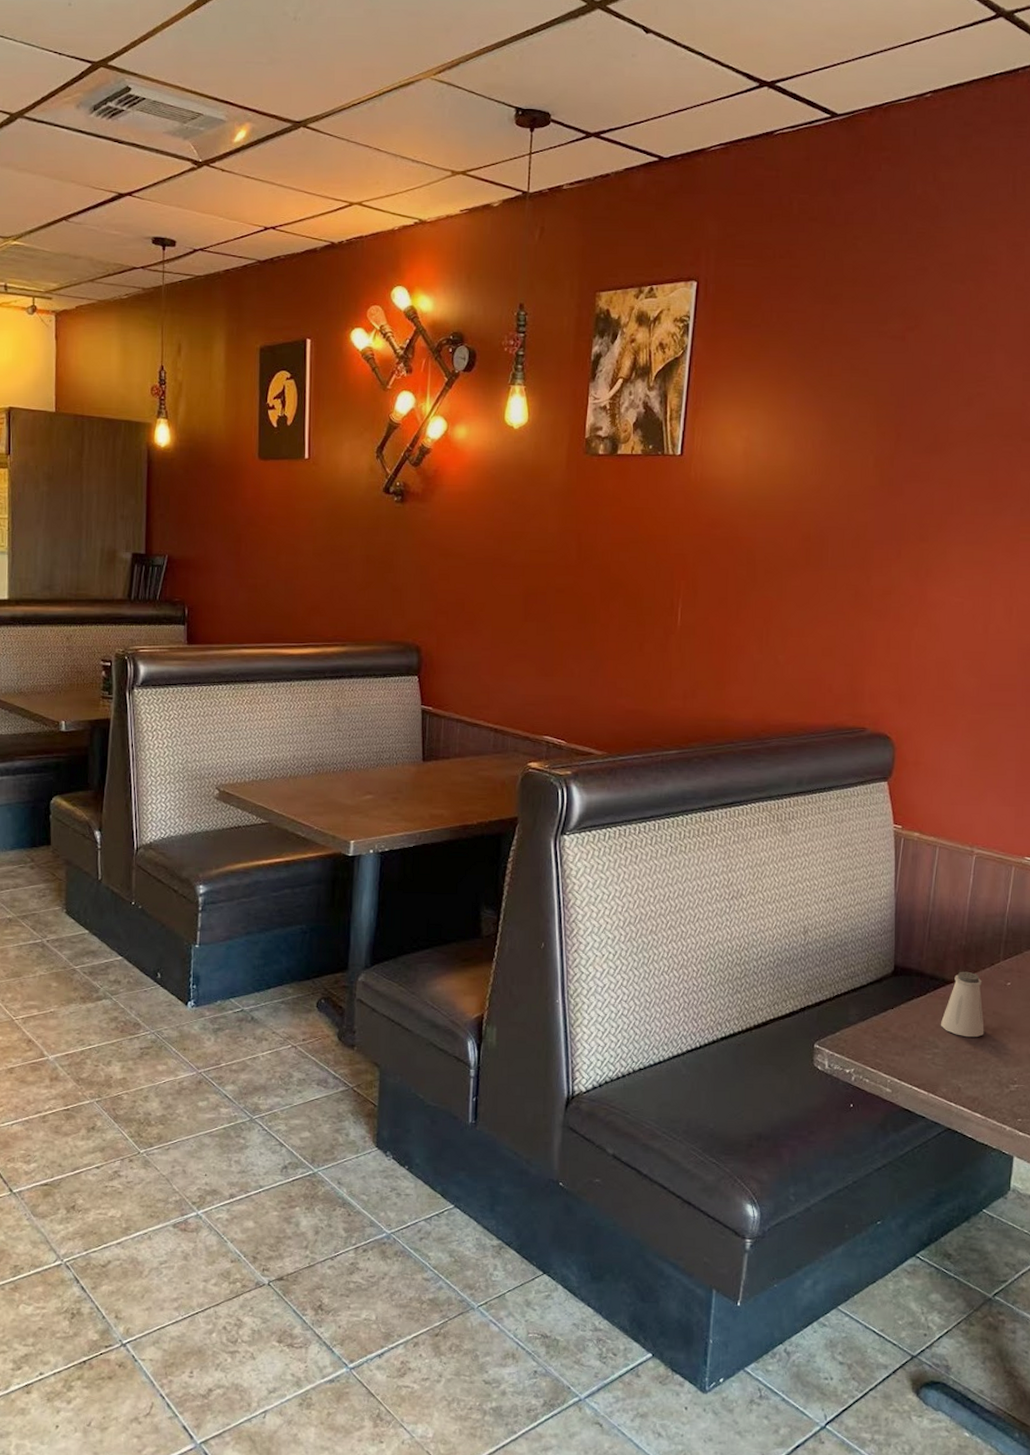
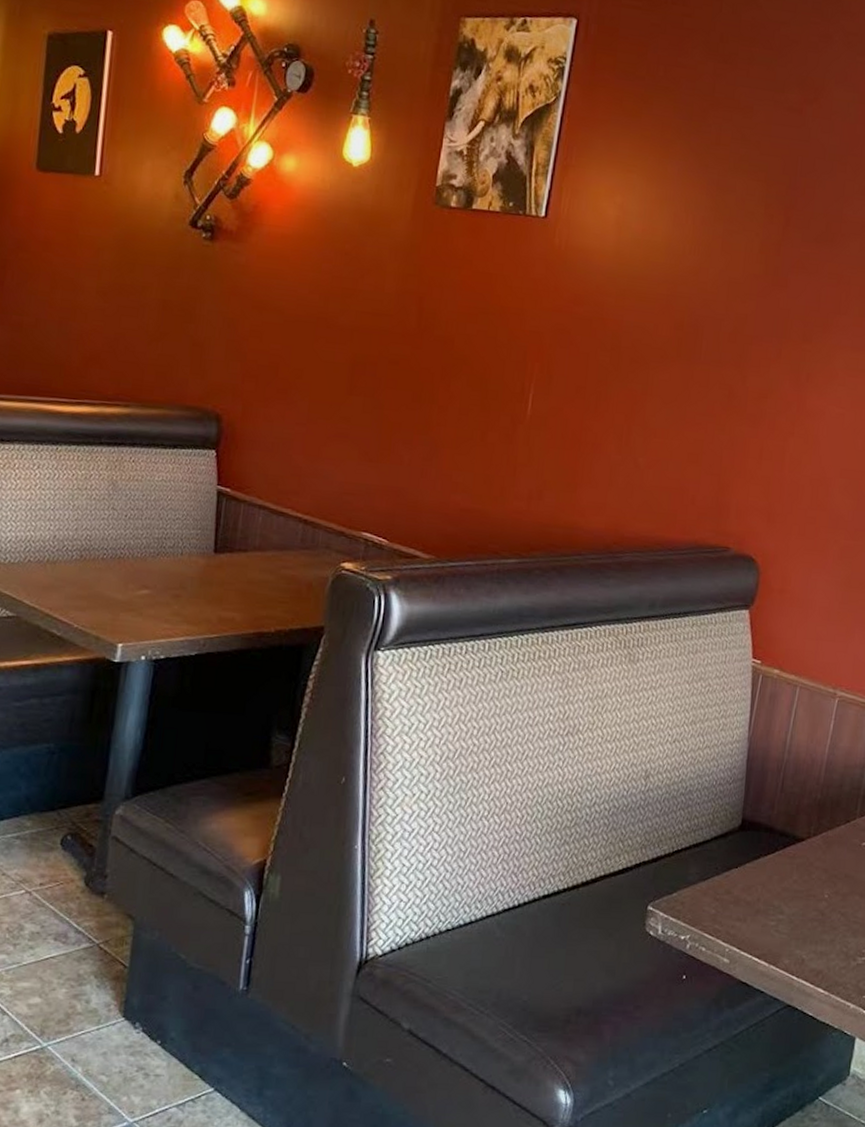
saltshaker: present [941,971,984,1038] -> none [788,828,836,903]

